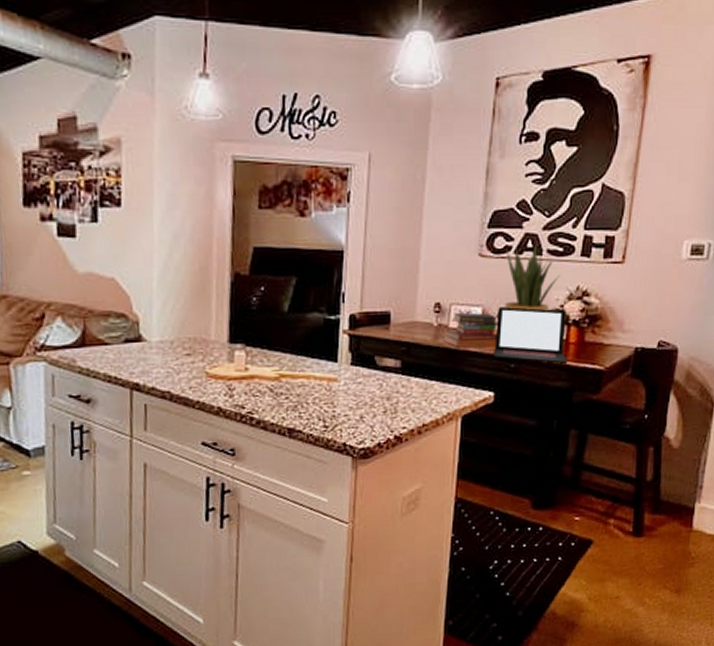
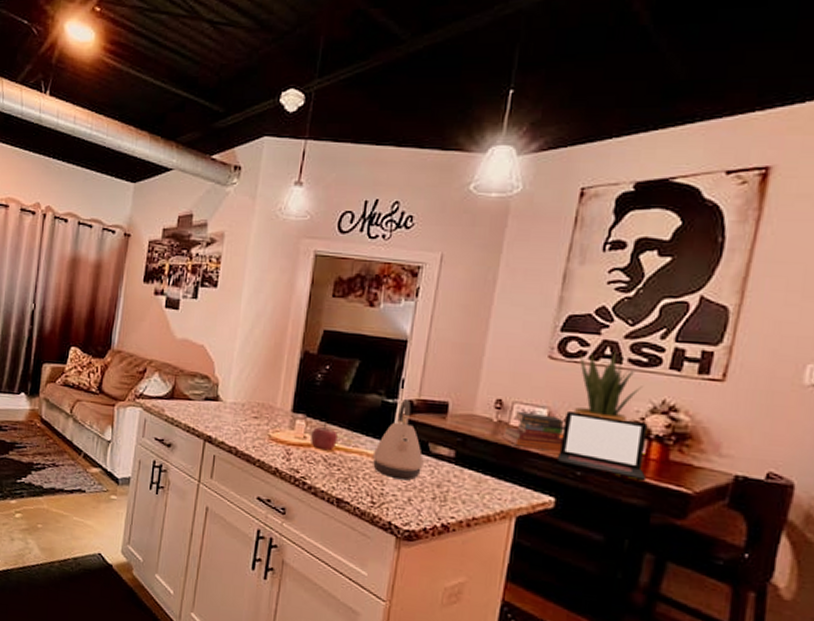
fruit: none [253,350,282,380] -> present [311,423,338,451]
kettle: none [320,313,372,398] -> present [372,398,424,480]

